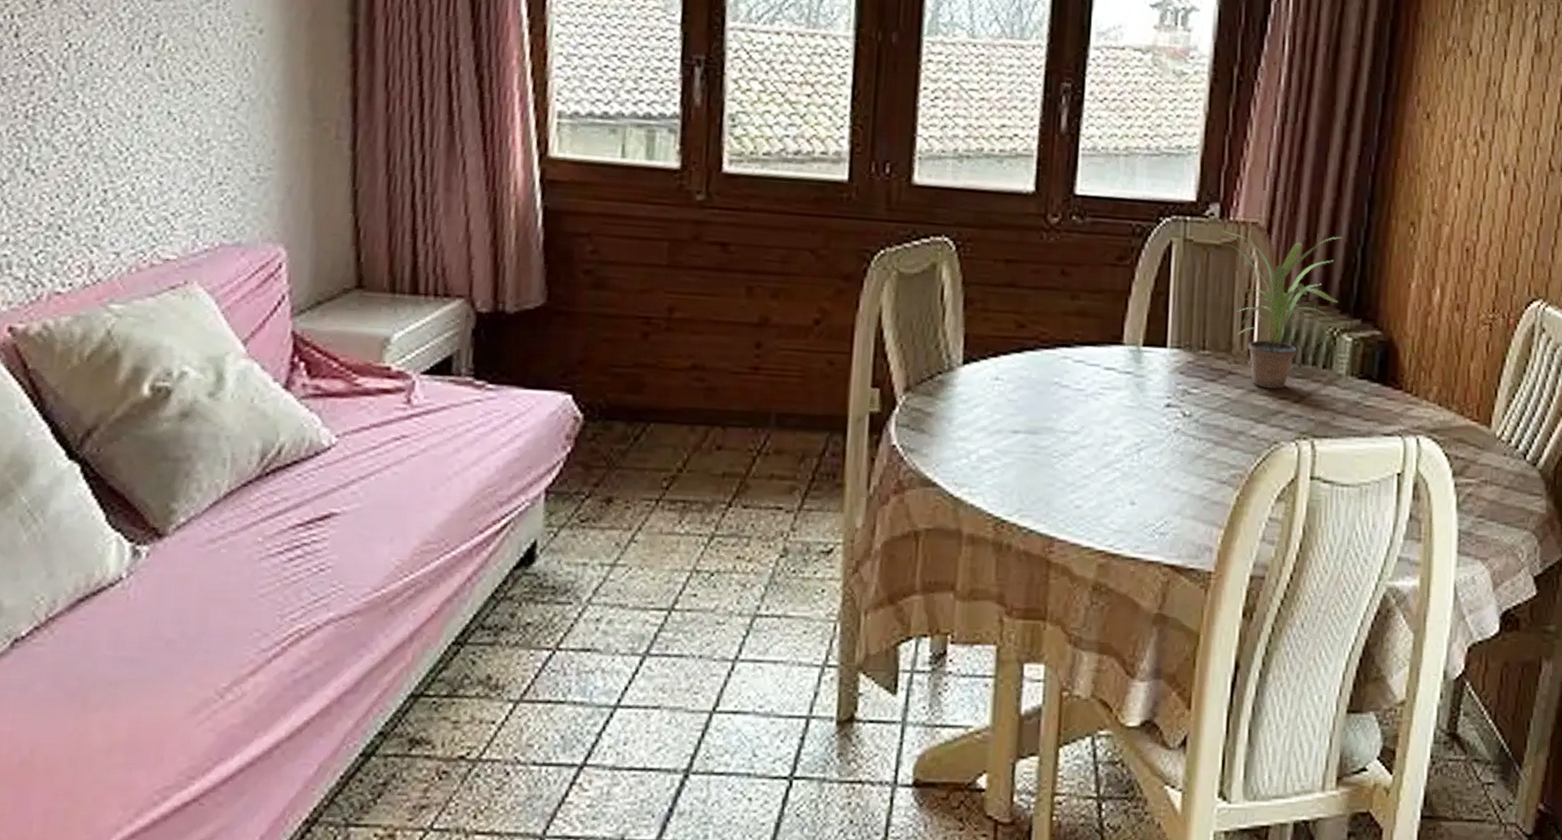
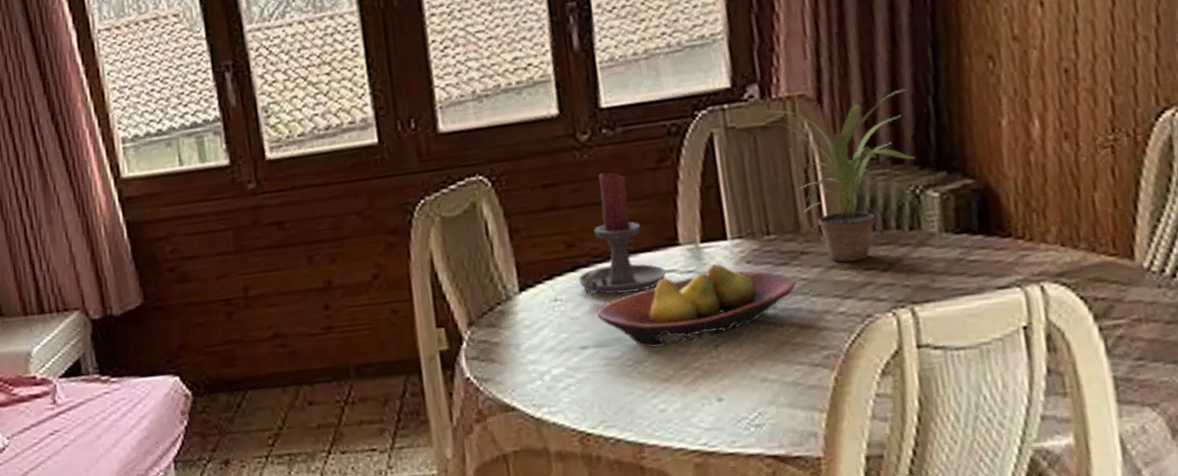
candle holder: none [1022,259,1107,385] -> present [578,172,667,295]
fruit bowl: none [1034,369,1220,443] -> present [597,264,797,348]

